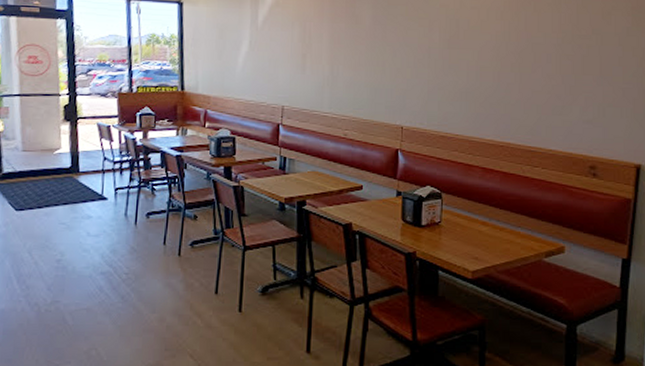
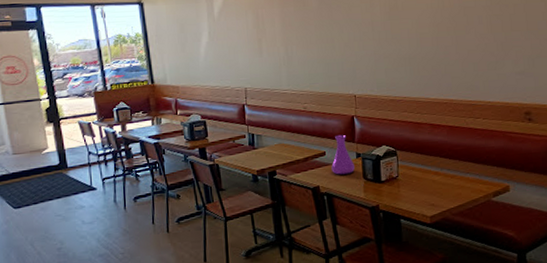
vase: none [367,168,393,213] -> present [331,134,355,175]

